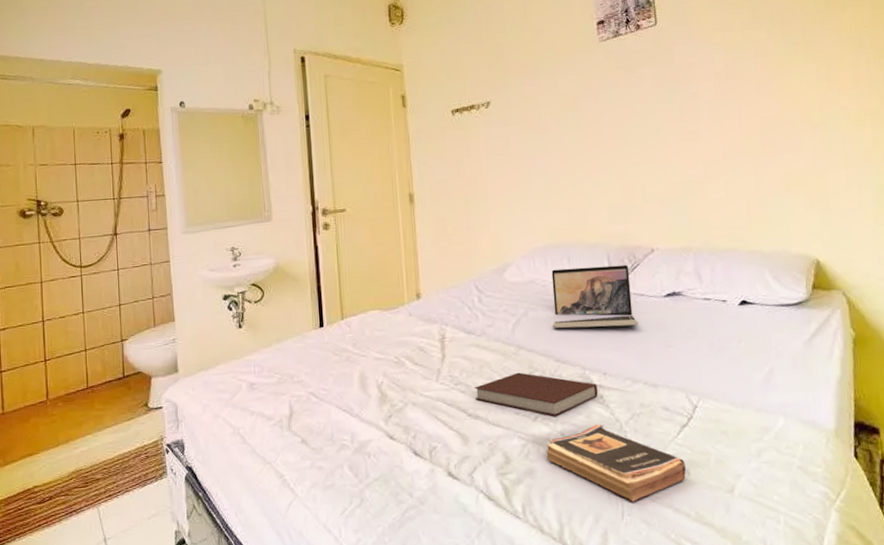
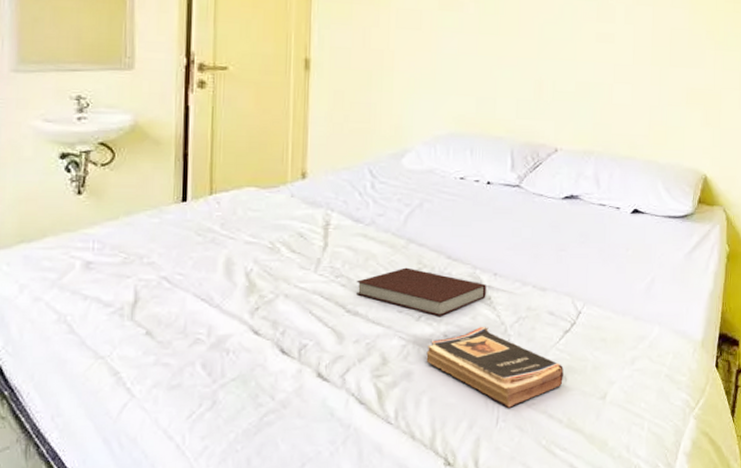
laptop: present [551,264,639,329] -> none [448,160,534,226]

